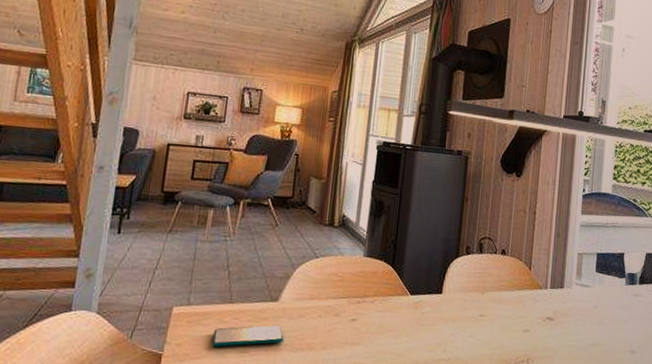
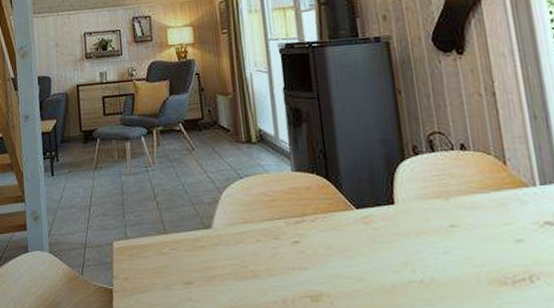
smartphone: present [212,324,284,347] -> none [155,253,226,279]

